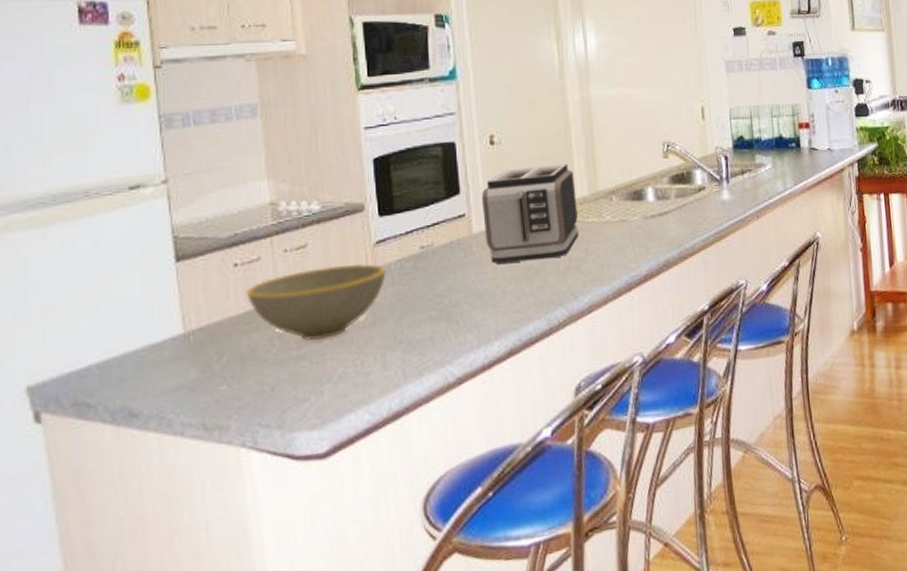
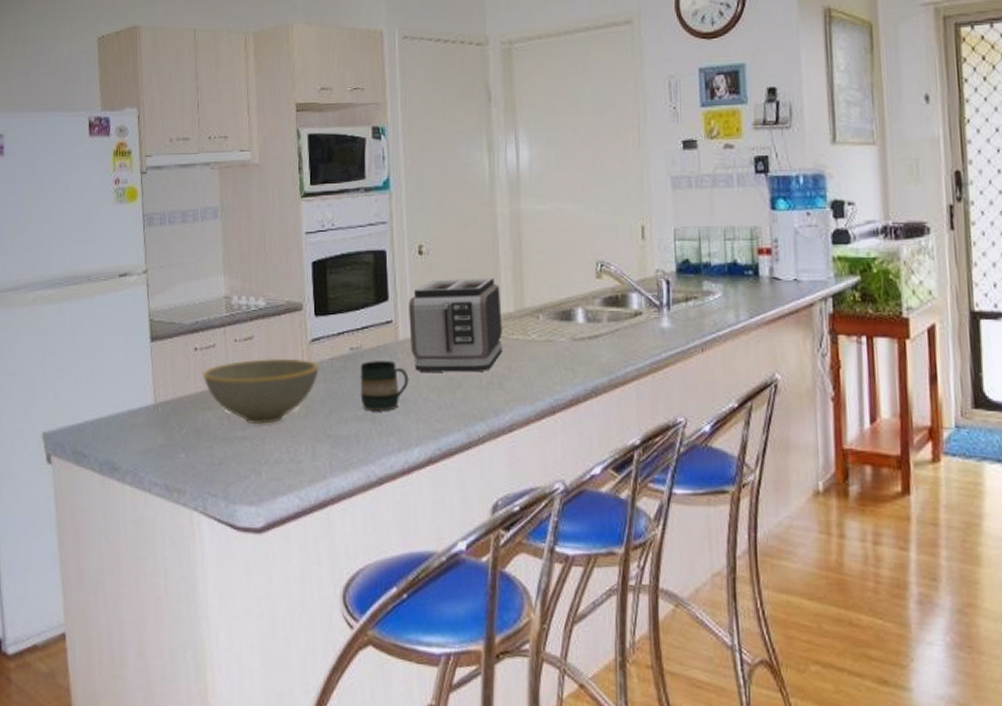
mug: none [432,256,486,310] -> present [360,361,409,412]

